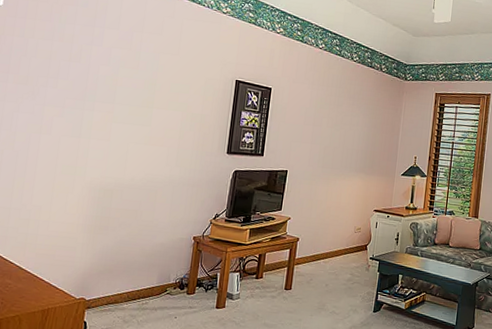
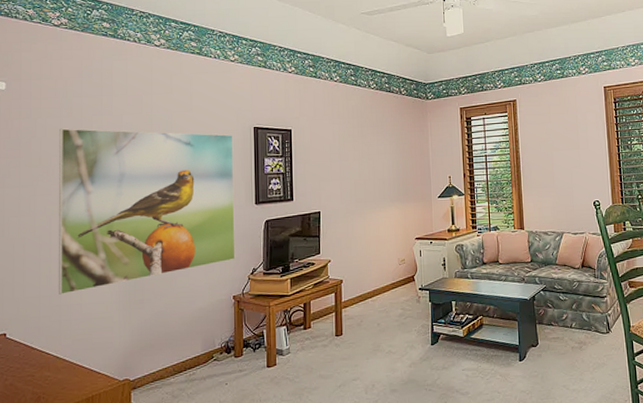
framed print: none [28,51,215,210] -> present [58,128,236,295]

